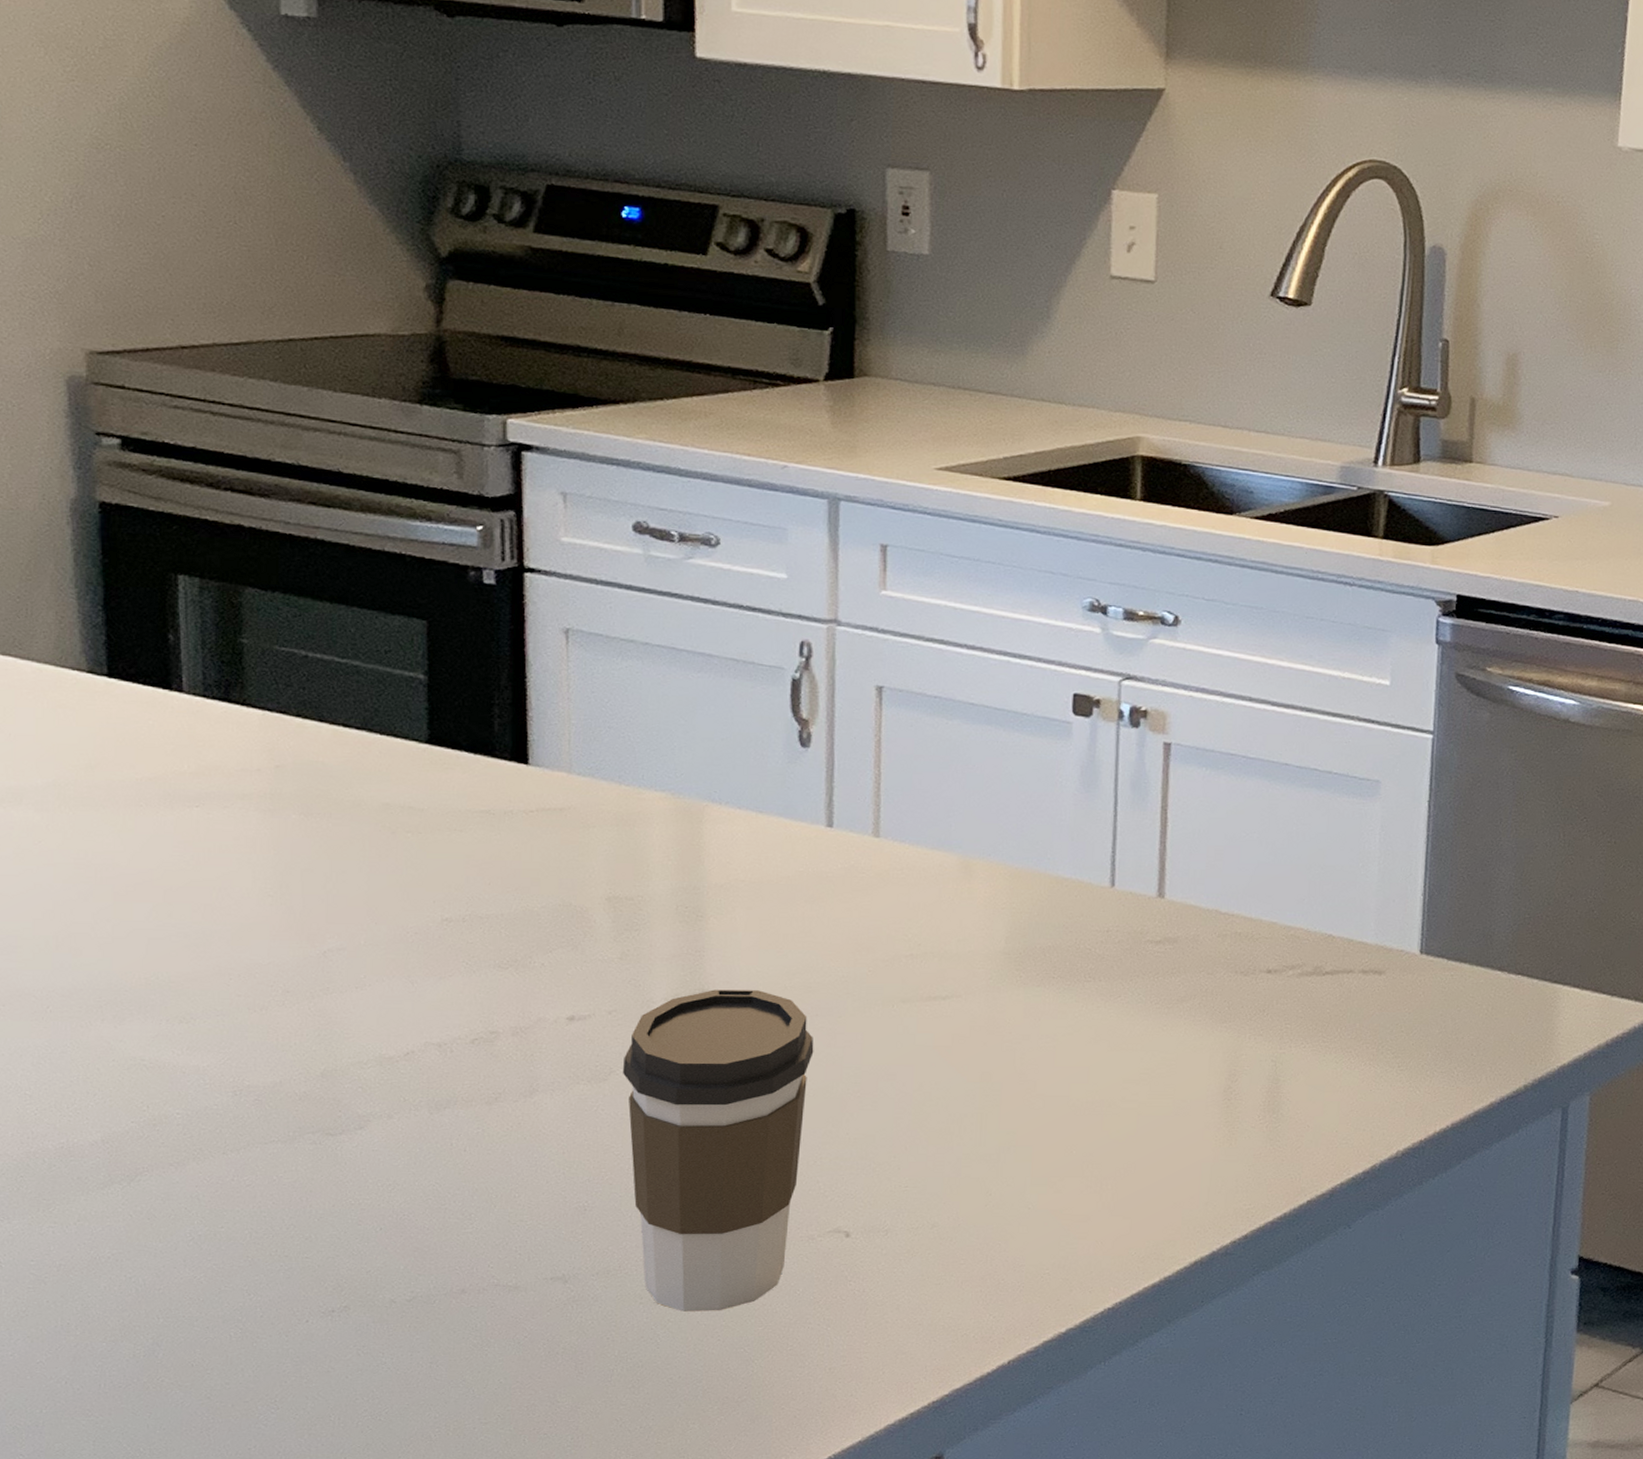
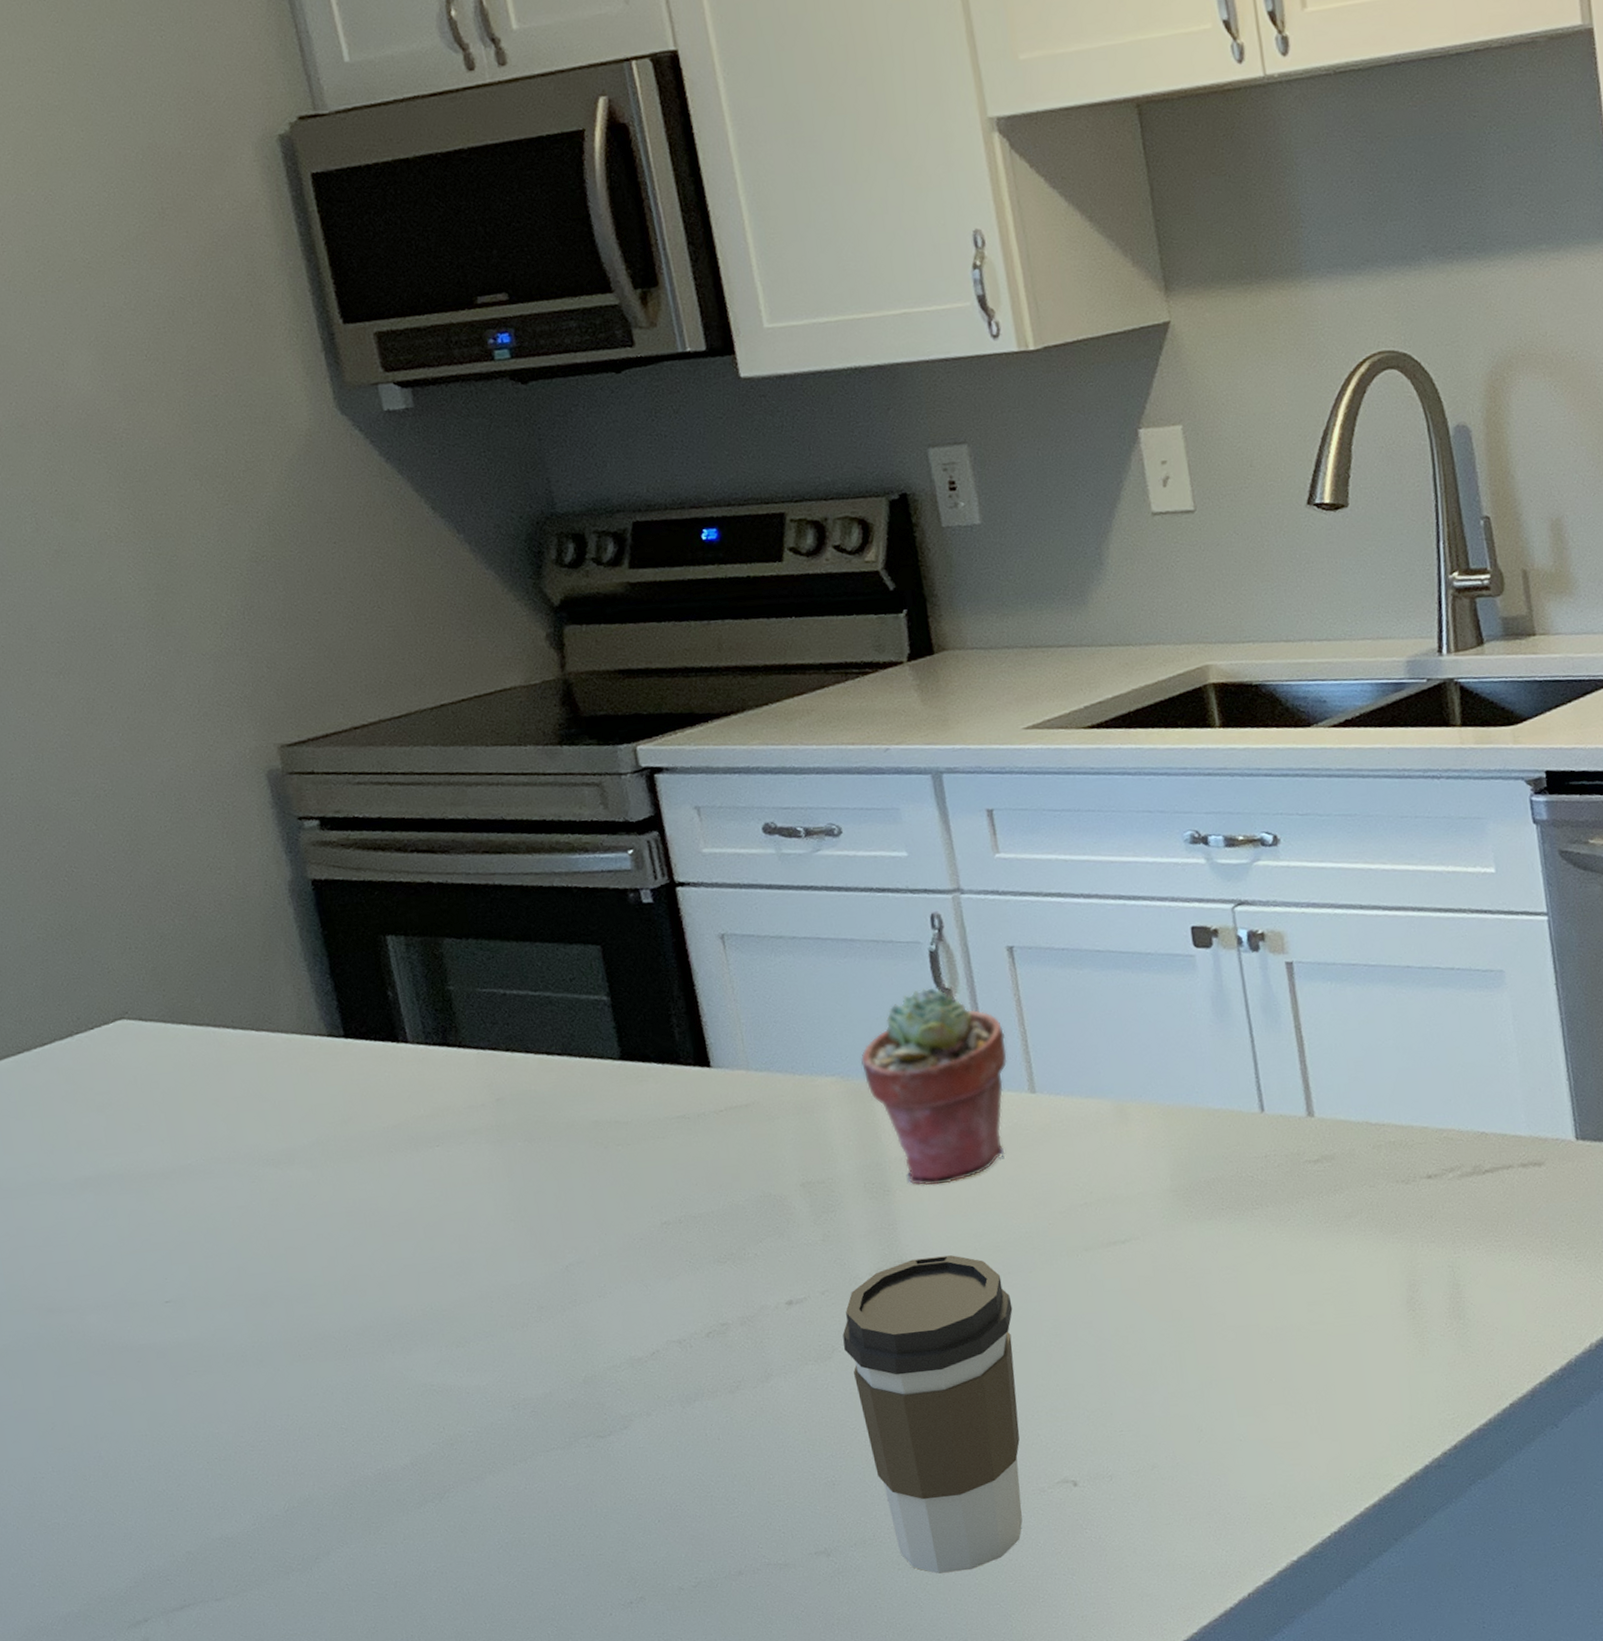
potted succulent: none [697,716,858,917] -> present [861,987,1007,1186]

